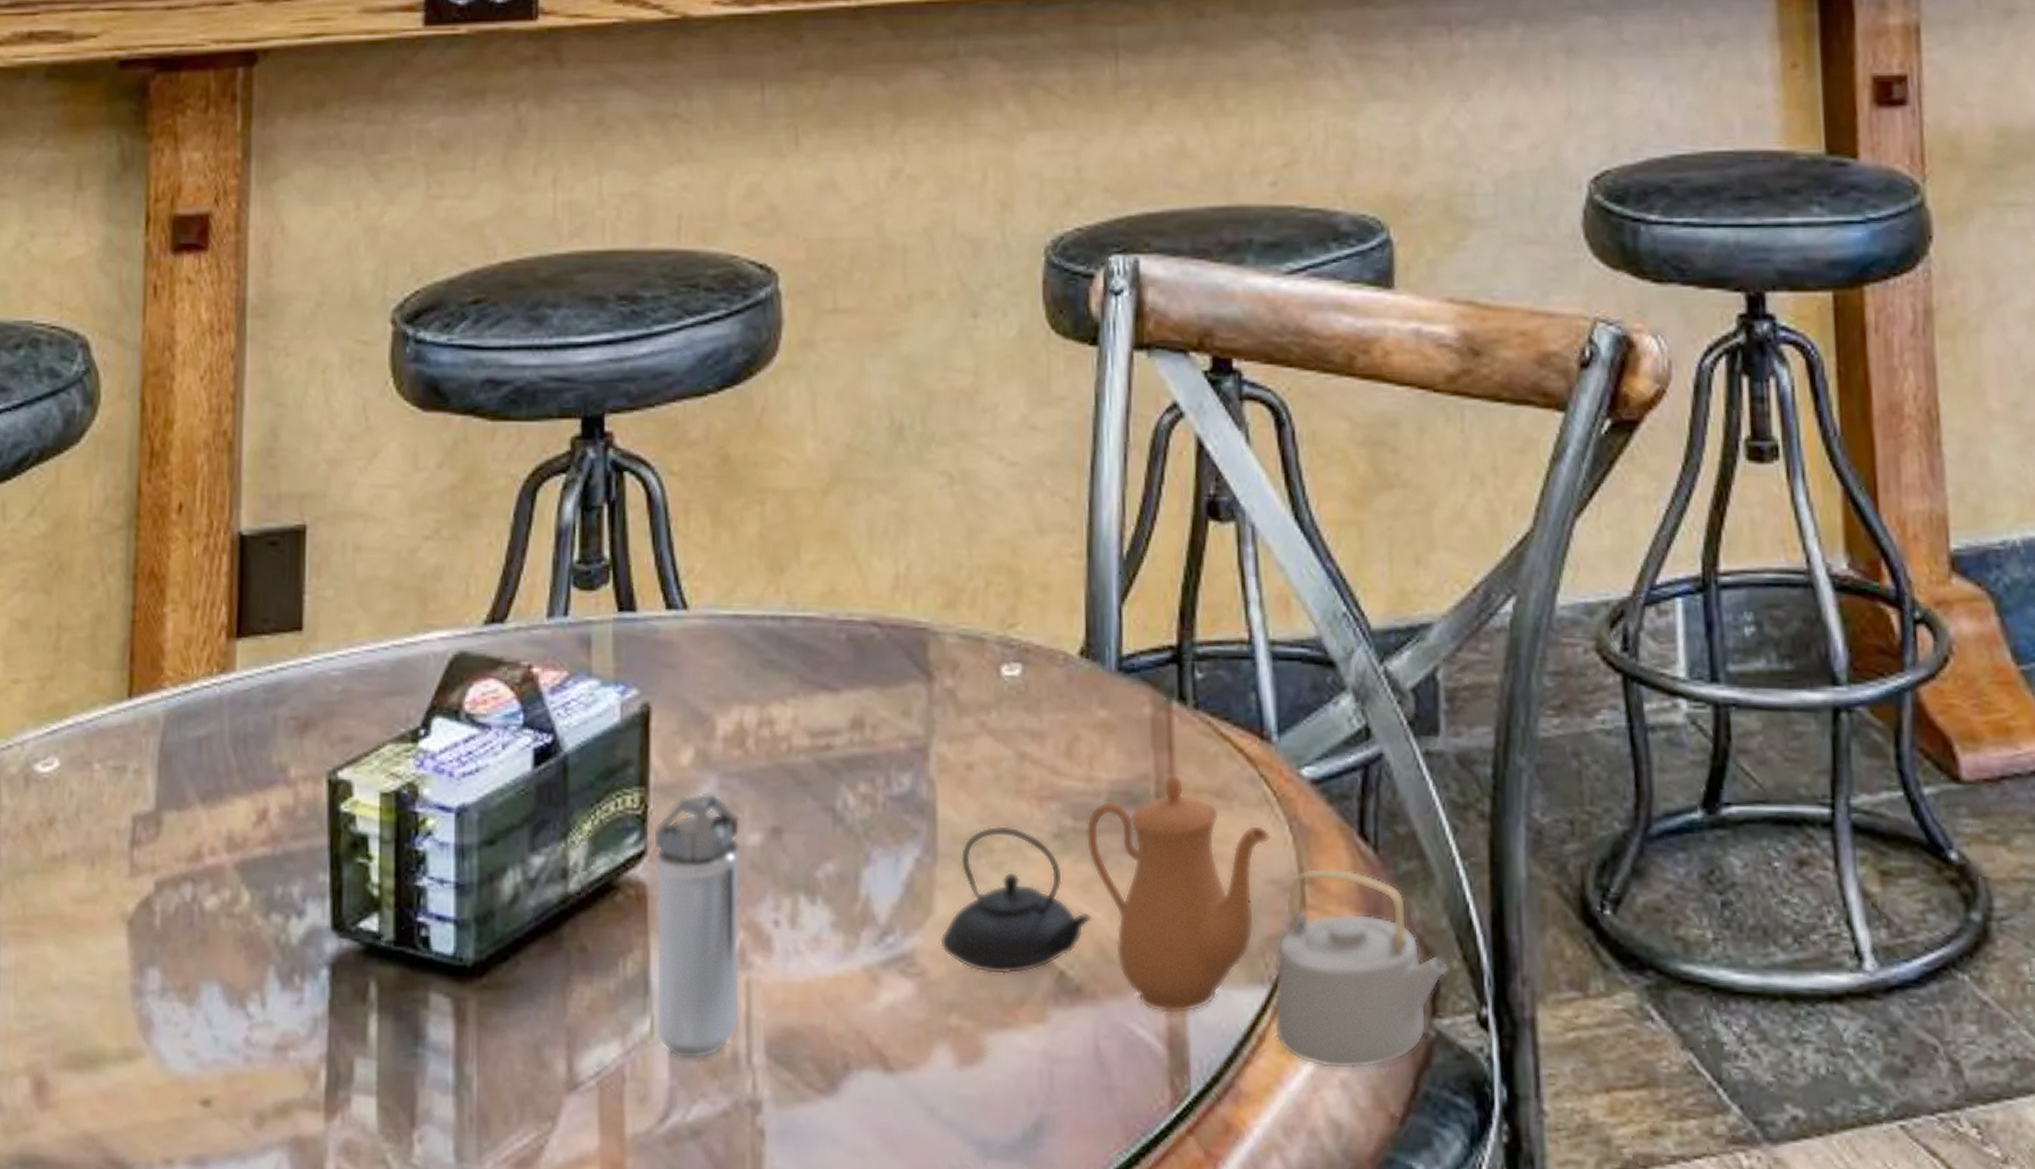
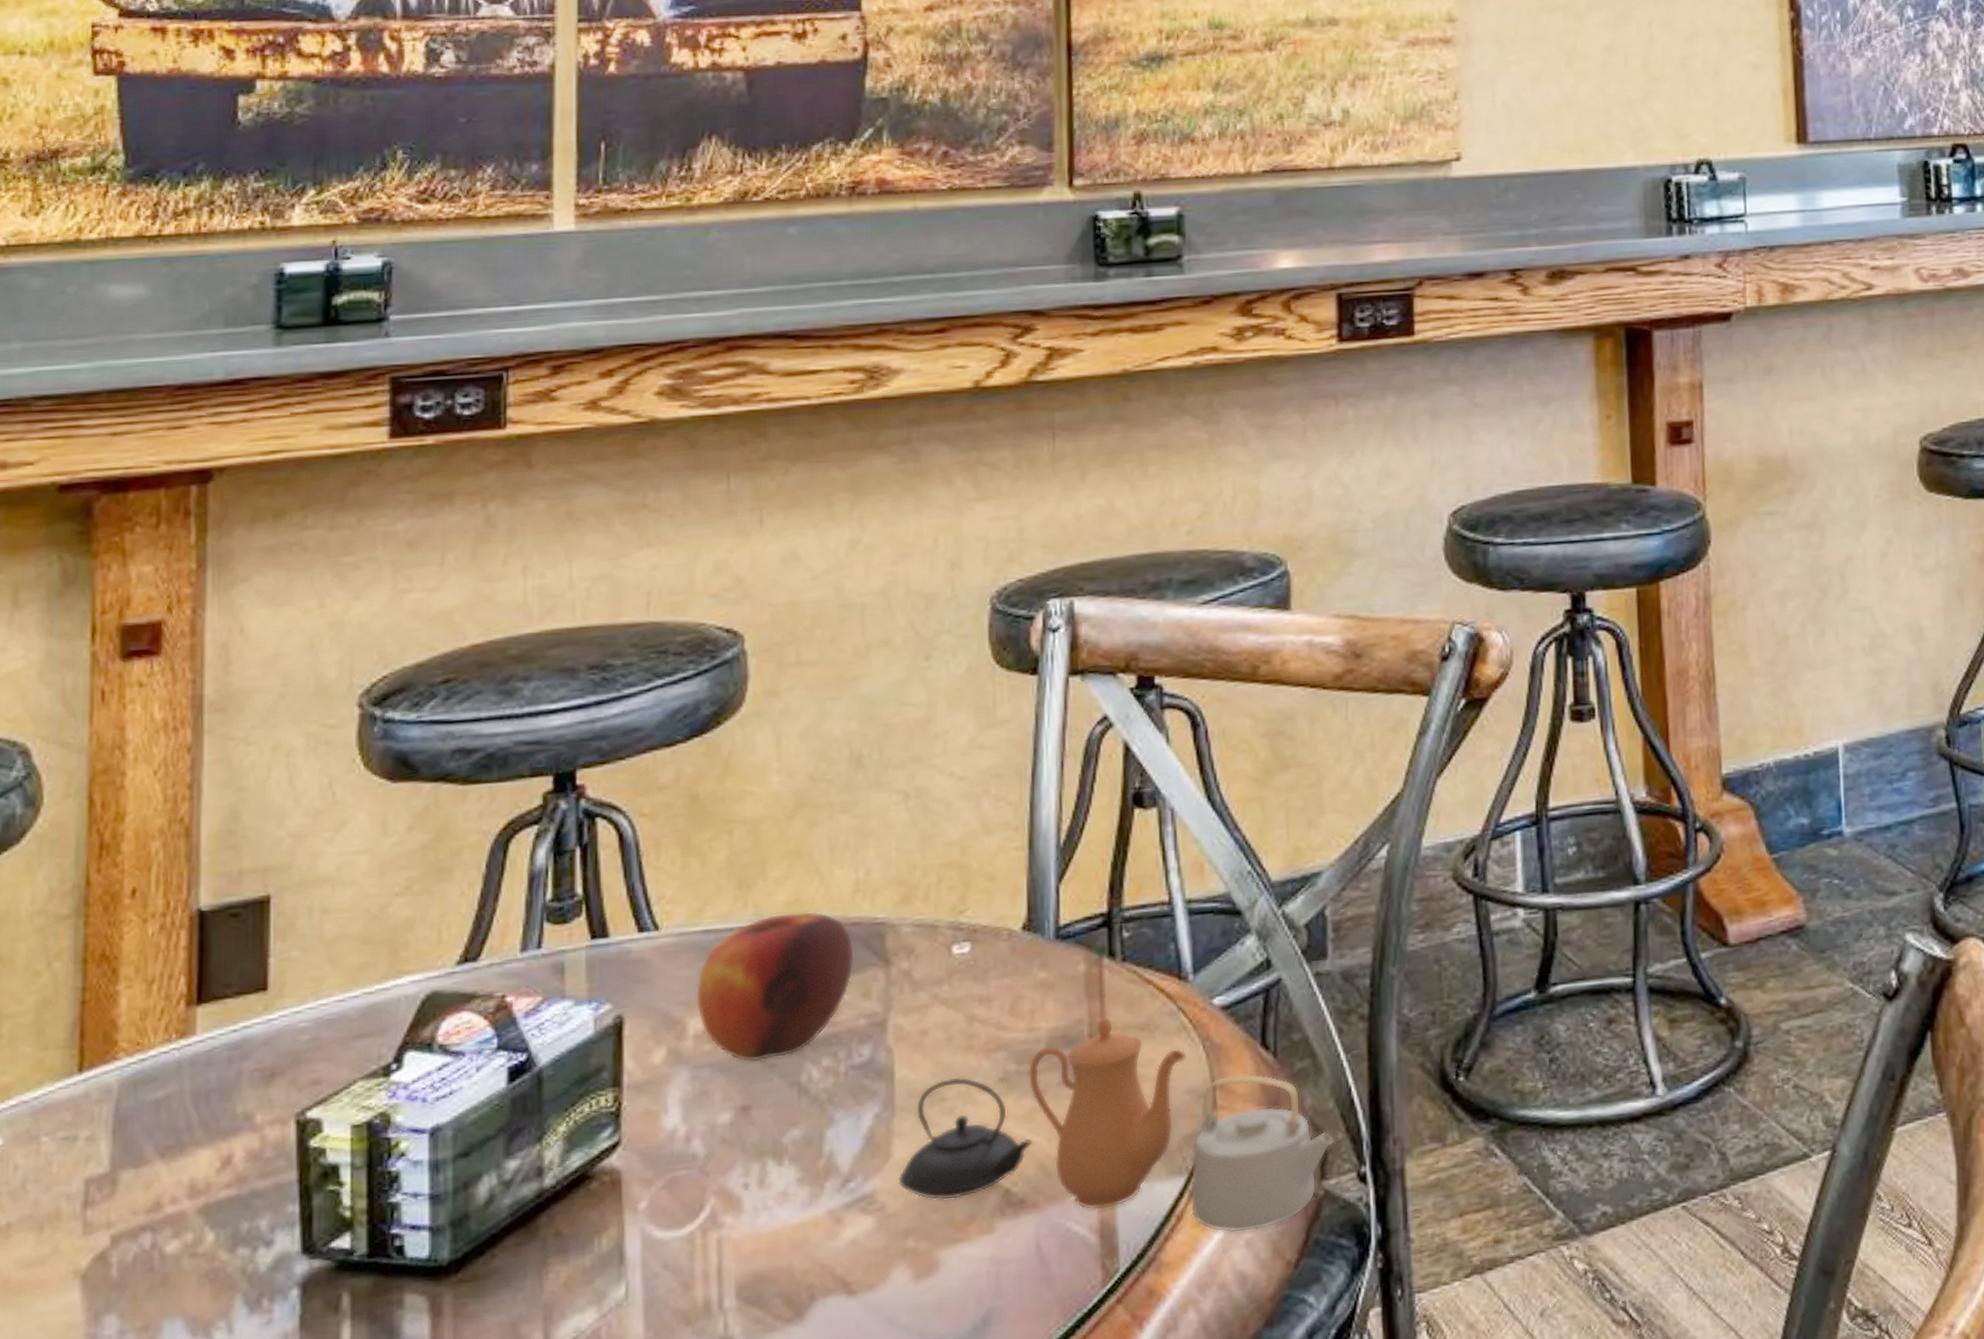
shaker: present [653,791,742,1060] -> none [626,1082,713,1314]
apple: none [725,604,894,777] -> present [695,911,854,1062]

